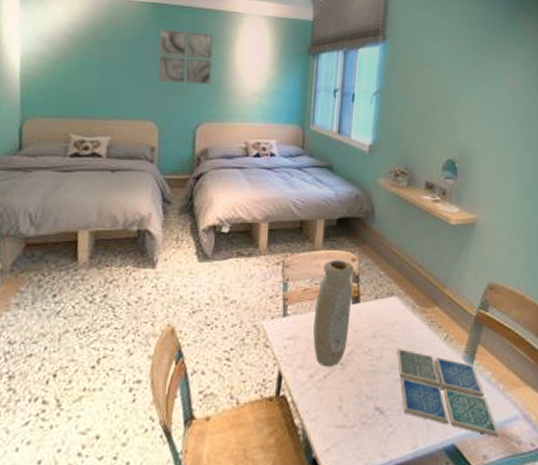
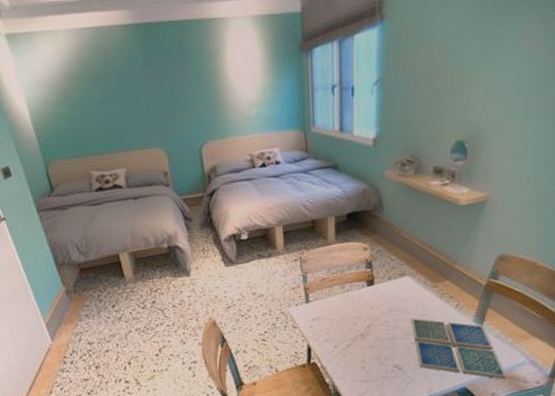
wall art: present [158,29,214,84] -> none [147,47,208,107]
vase: present [313,259,354,368] -> none [333,250,367,339]

